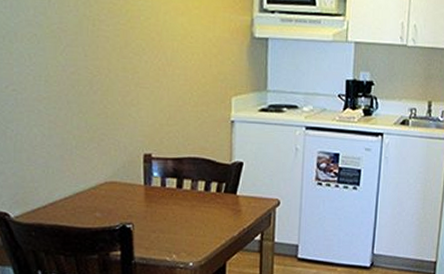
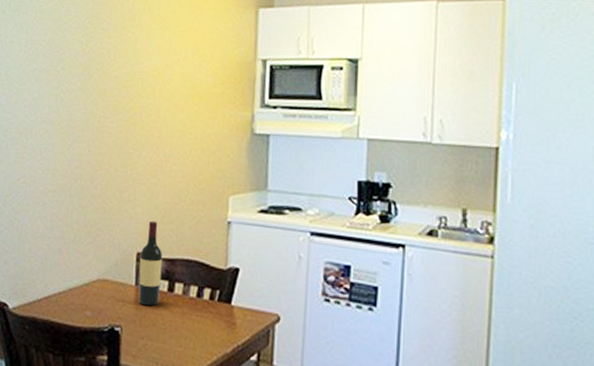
wine bottle: none [146,123,170,203] -> present [138,220,163,307]

